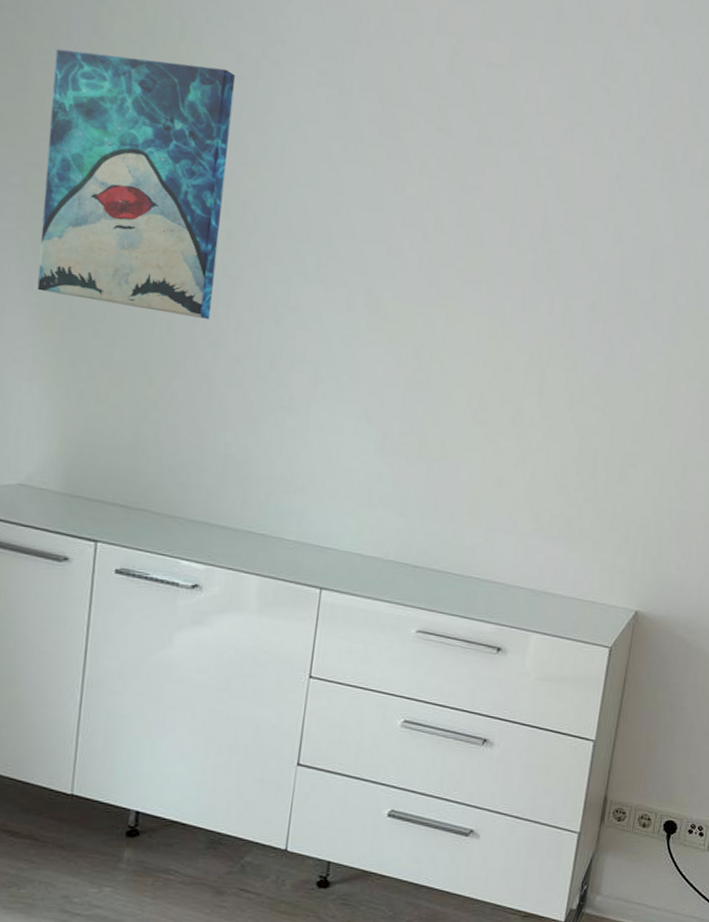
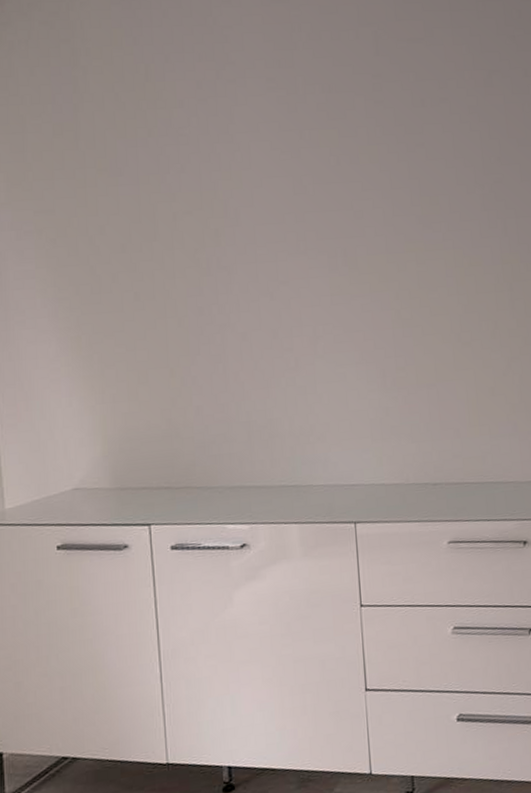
wall art: present [37,48,236,319] -> none [45,95,214,317]

